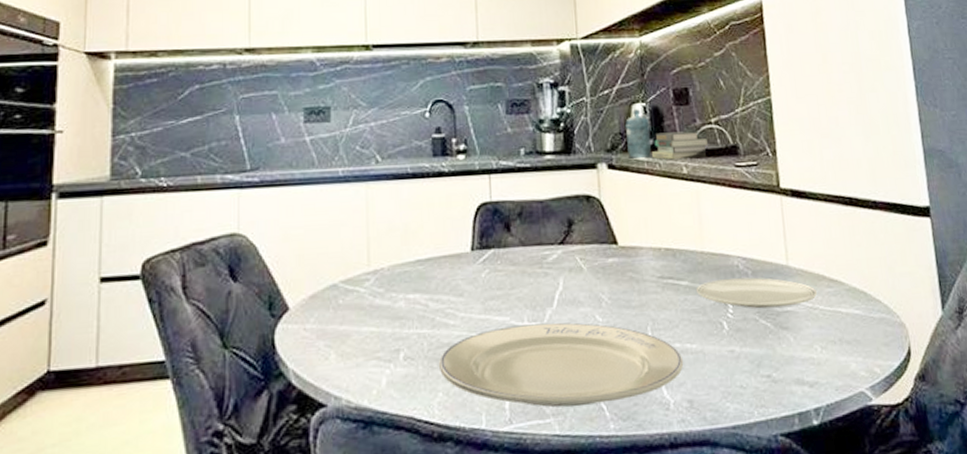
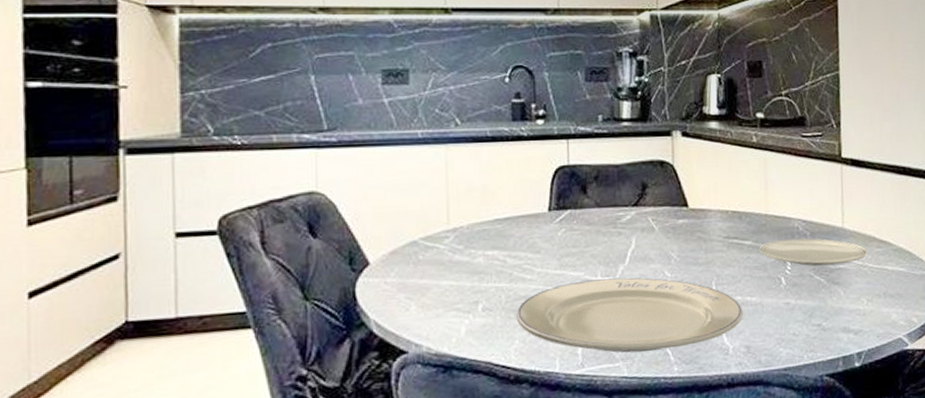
canister: present [624,109,652,158] -> none [700,80,725,127]
books: present [652,131,708,160] -> none [725,102,777,129]

